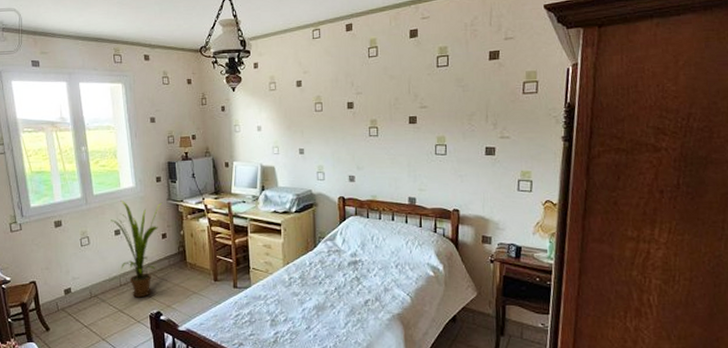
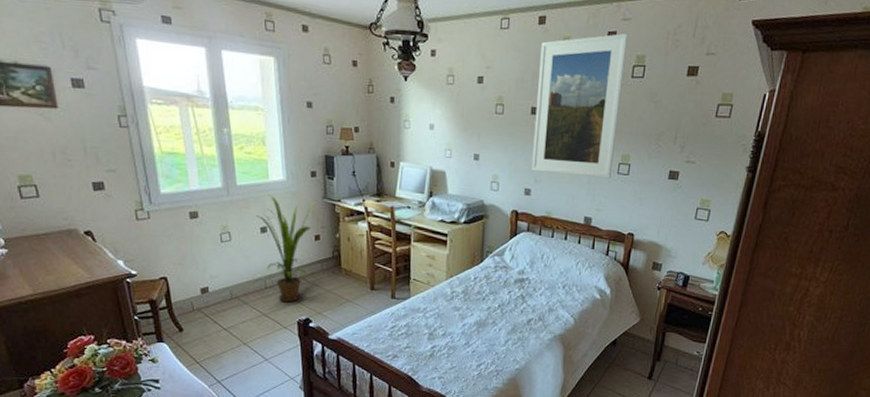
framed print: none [350,29,430,160] -> present [532,33,629,179]

